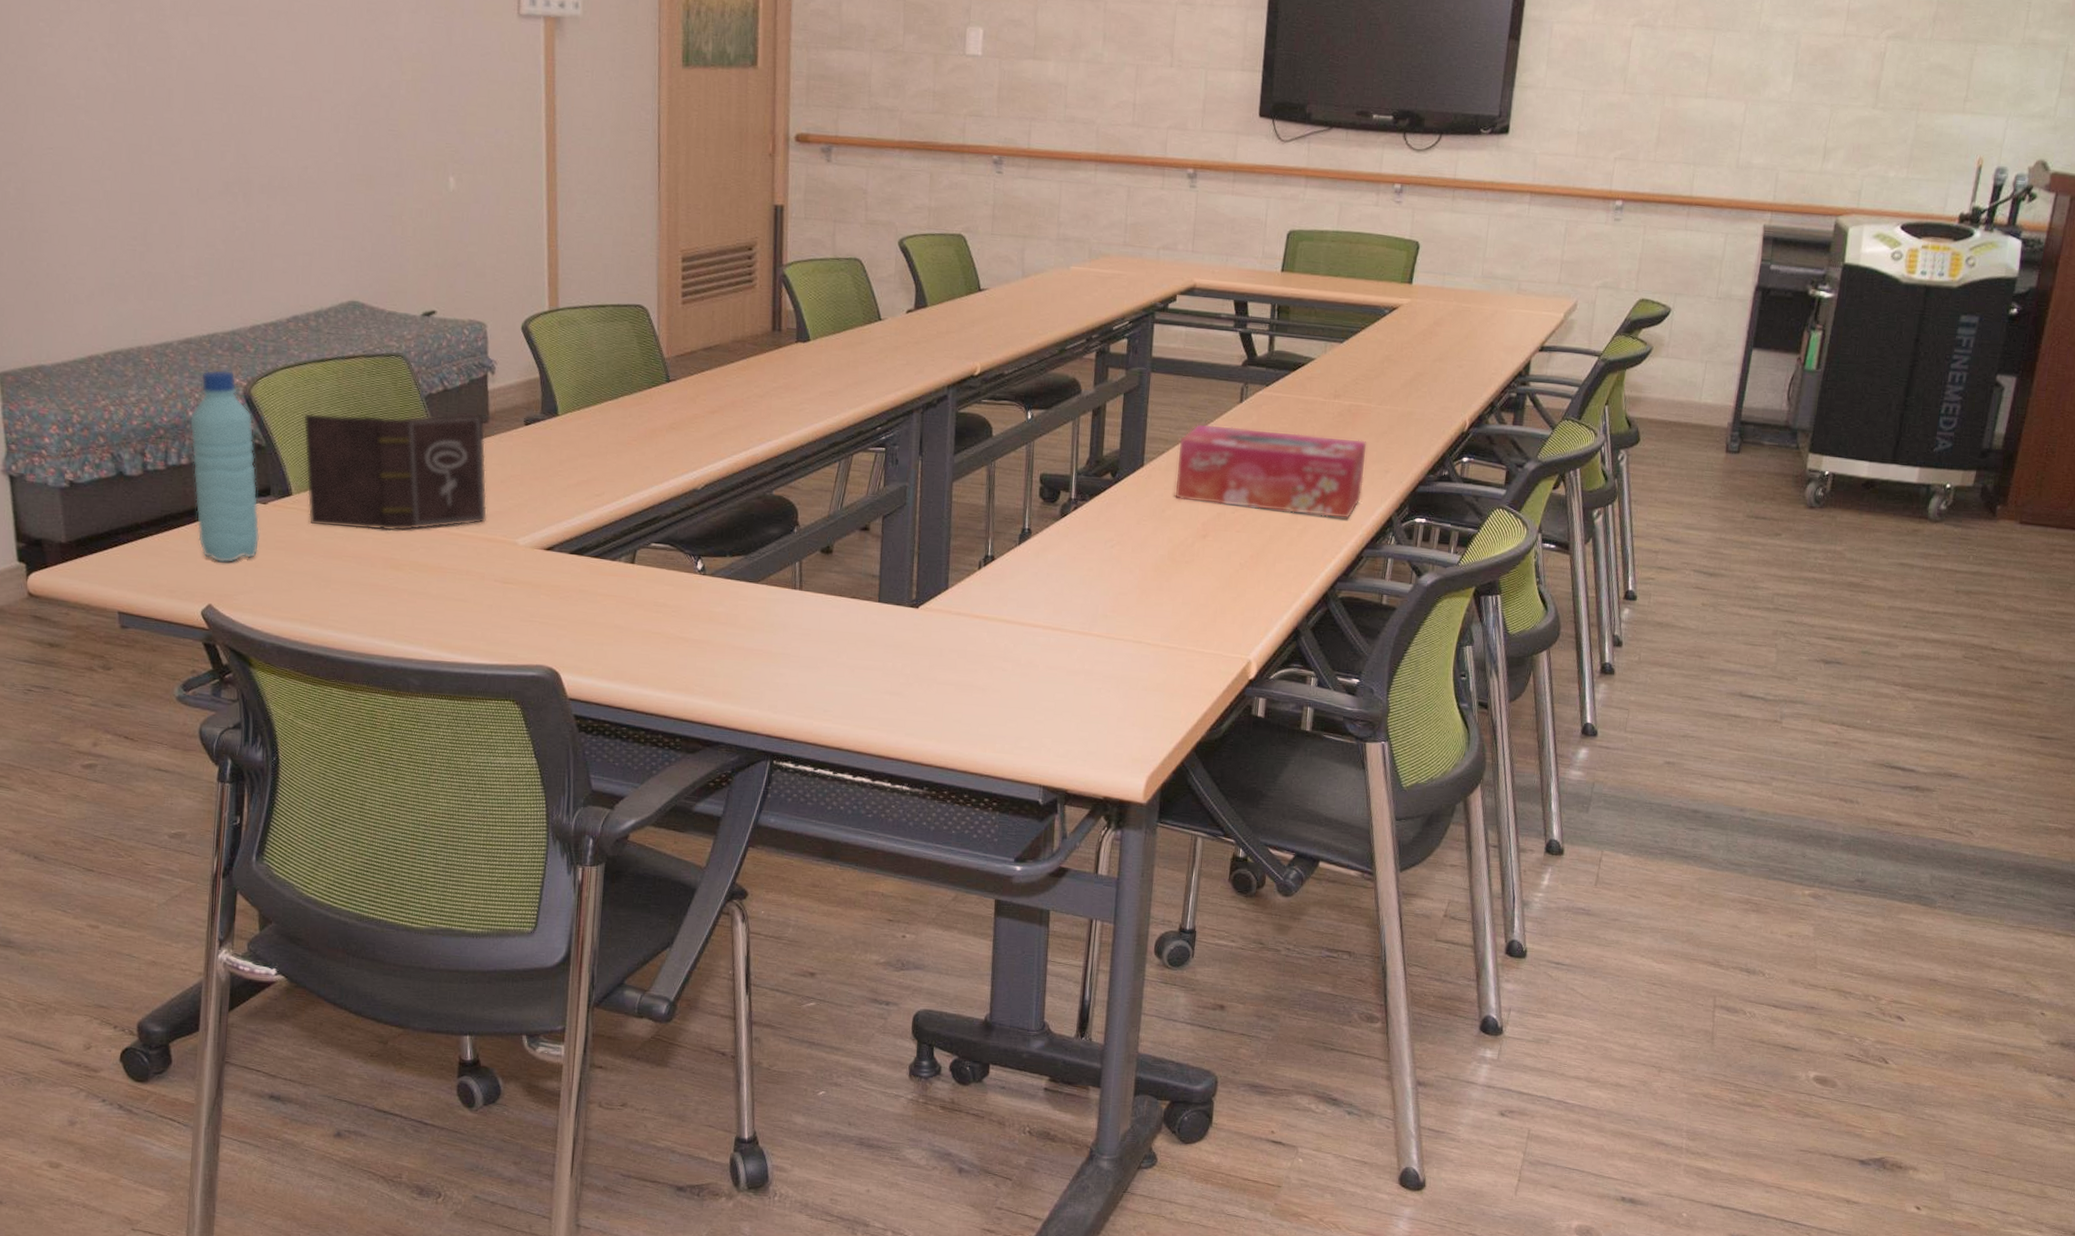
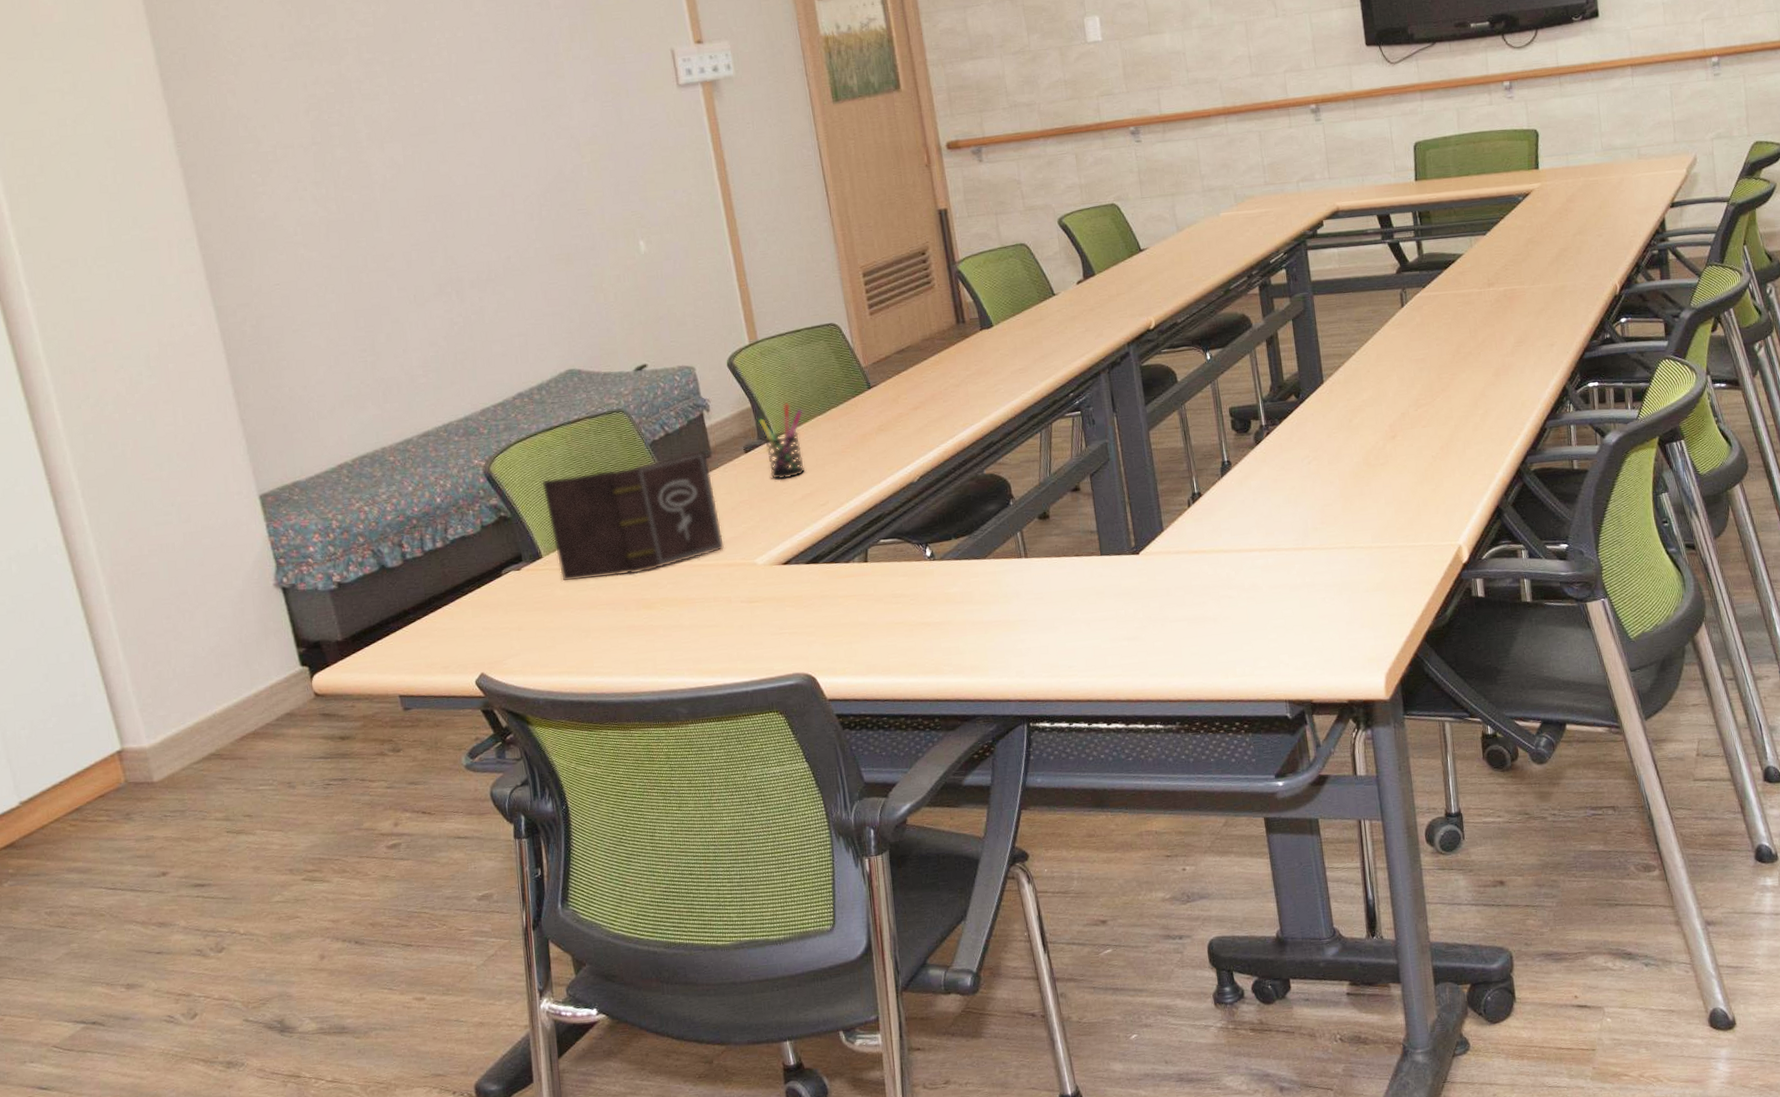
water bottle: present [189,370,260,563] -> none [438,454,520,633]
pen holder: none [543,380,594,461] -> present [757,402,805,480]
tissue box: present [1176,424,1368,518] -> none [1352,320,1534,408]

